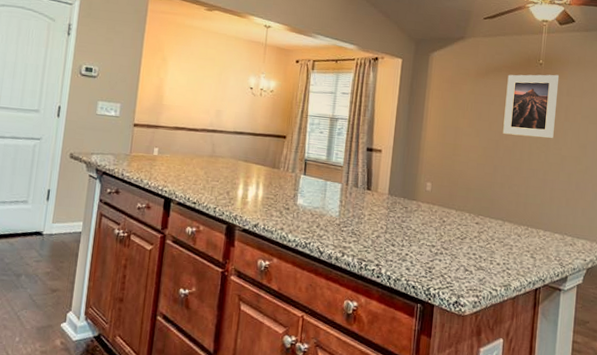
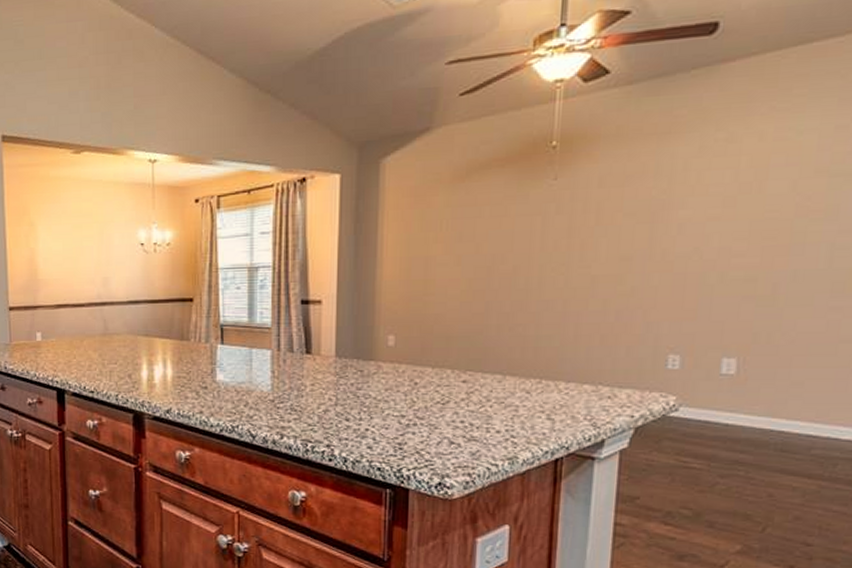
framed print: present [503,74,559,138] -> none [497,158,584,257]

